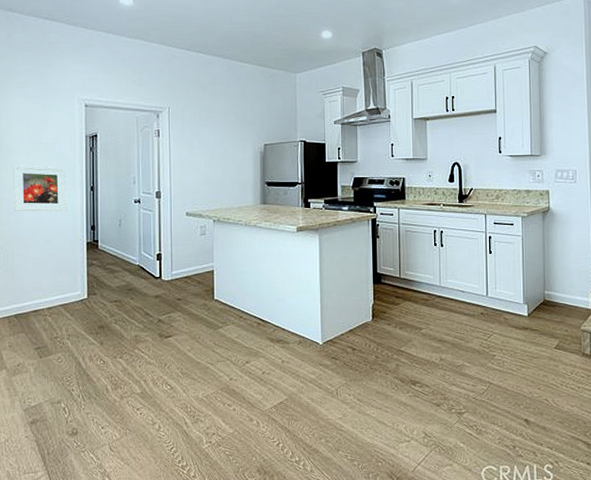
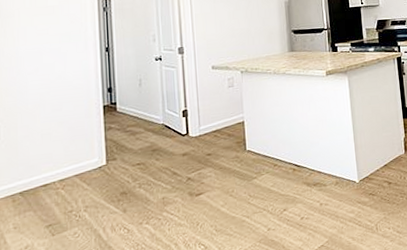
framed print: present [12,165,67,212] -> none [12,30,79,80]

